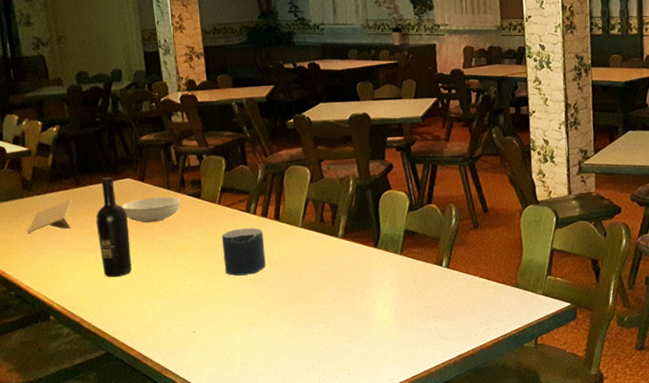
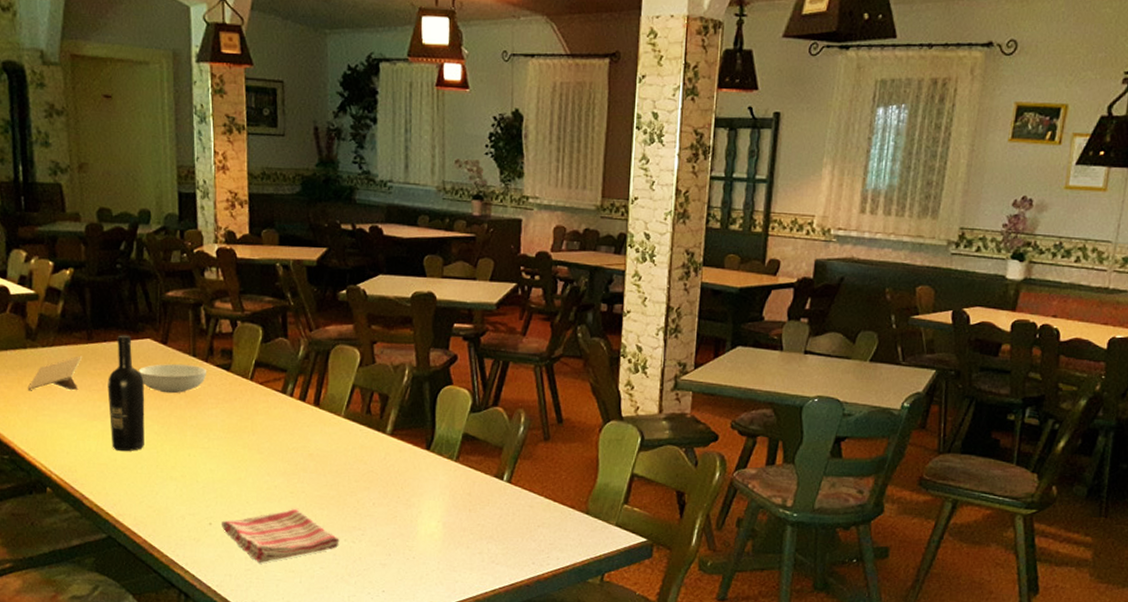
dish towel: none [203,310,307,362] -> present [221,508,340,564]
candle: present [221,227,266,276] -> none [250,410,300,466]

